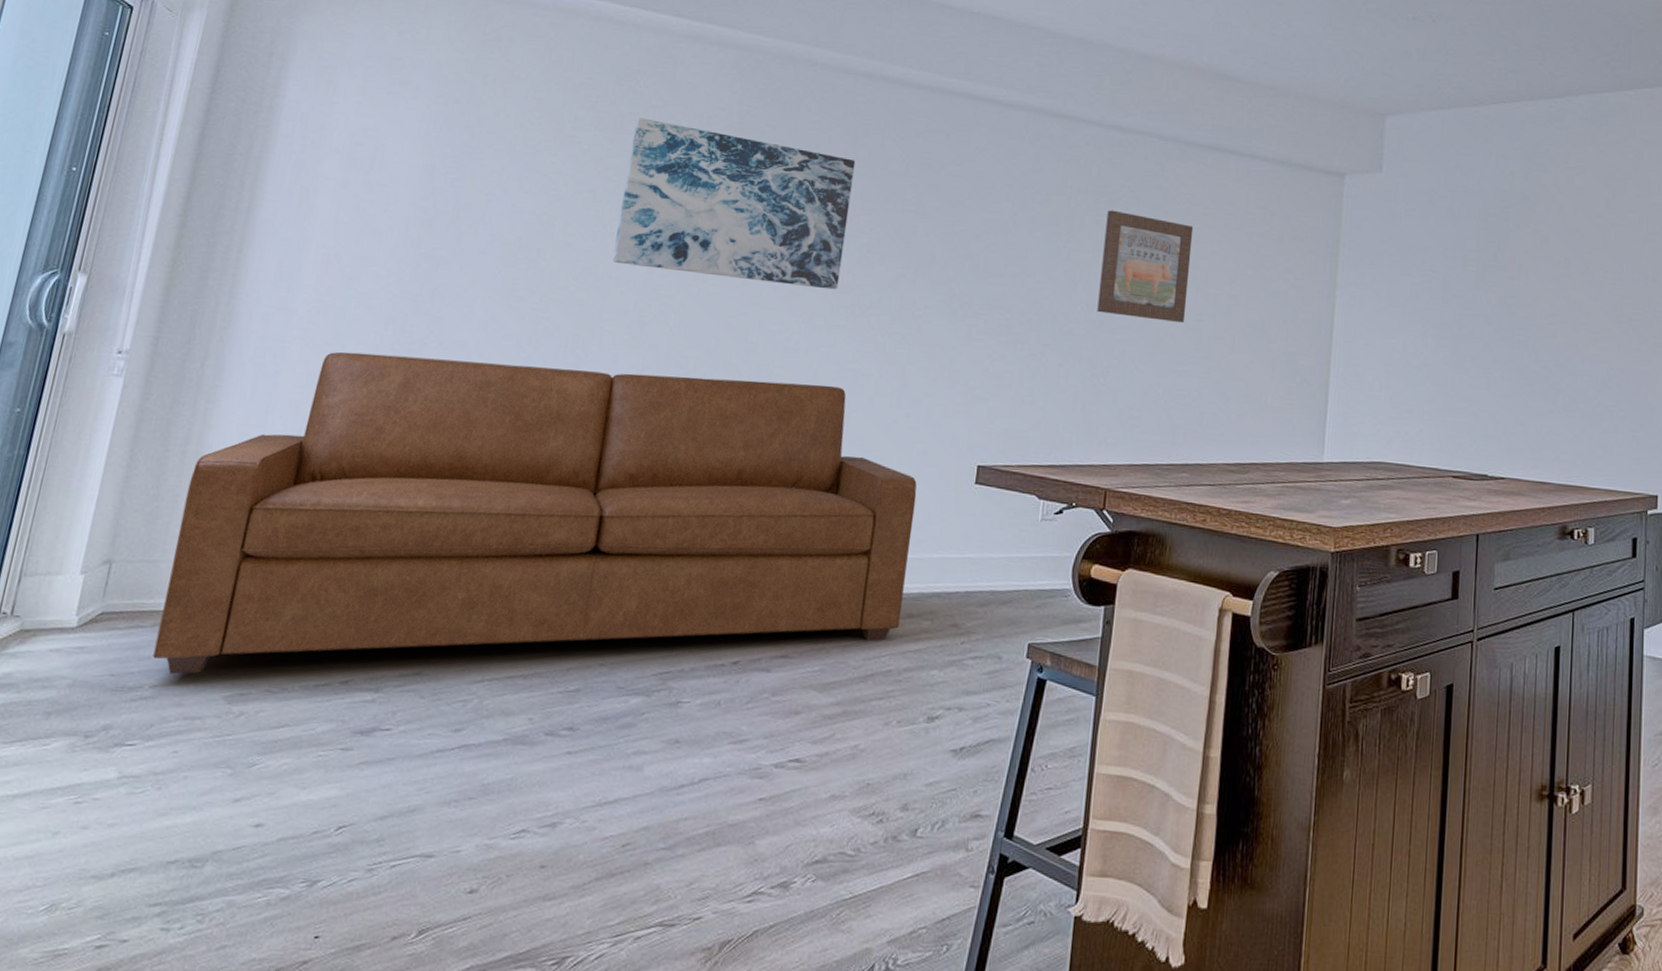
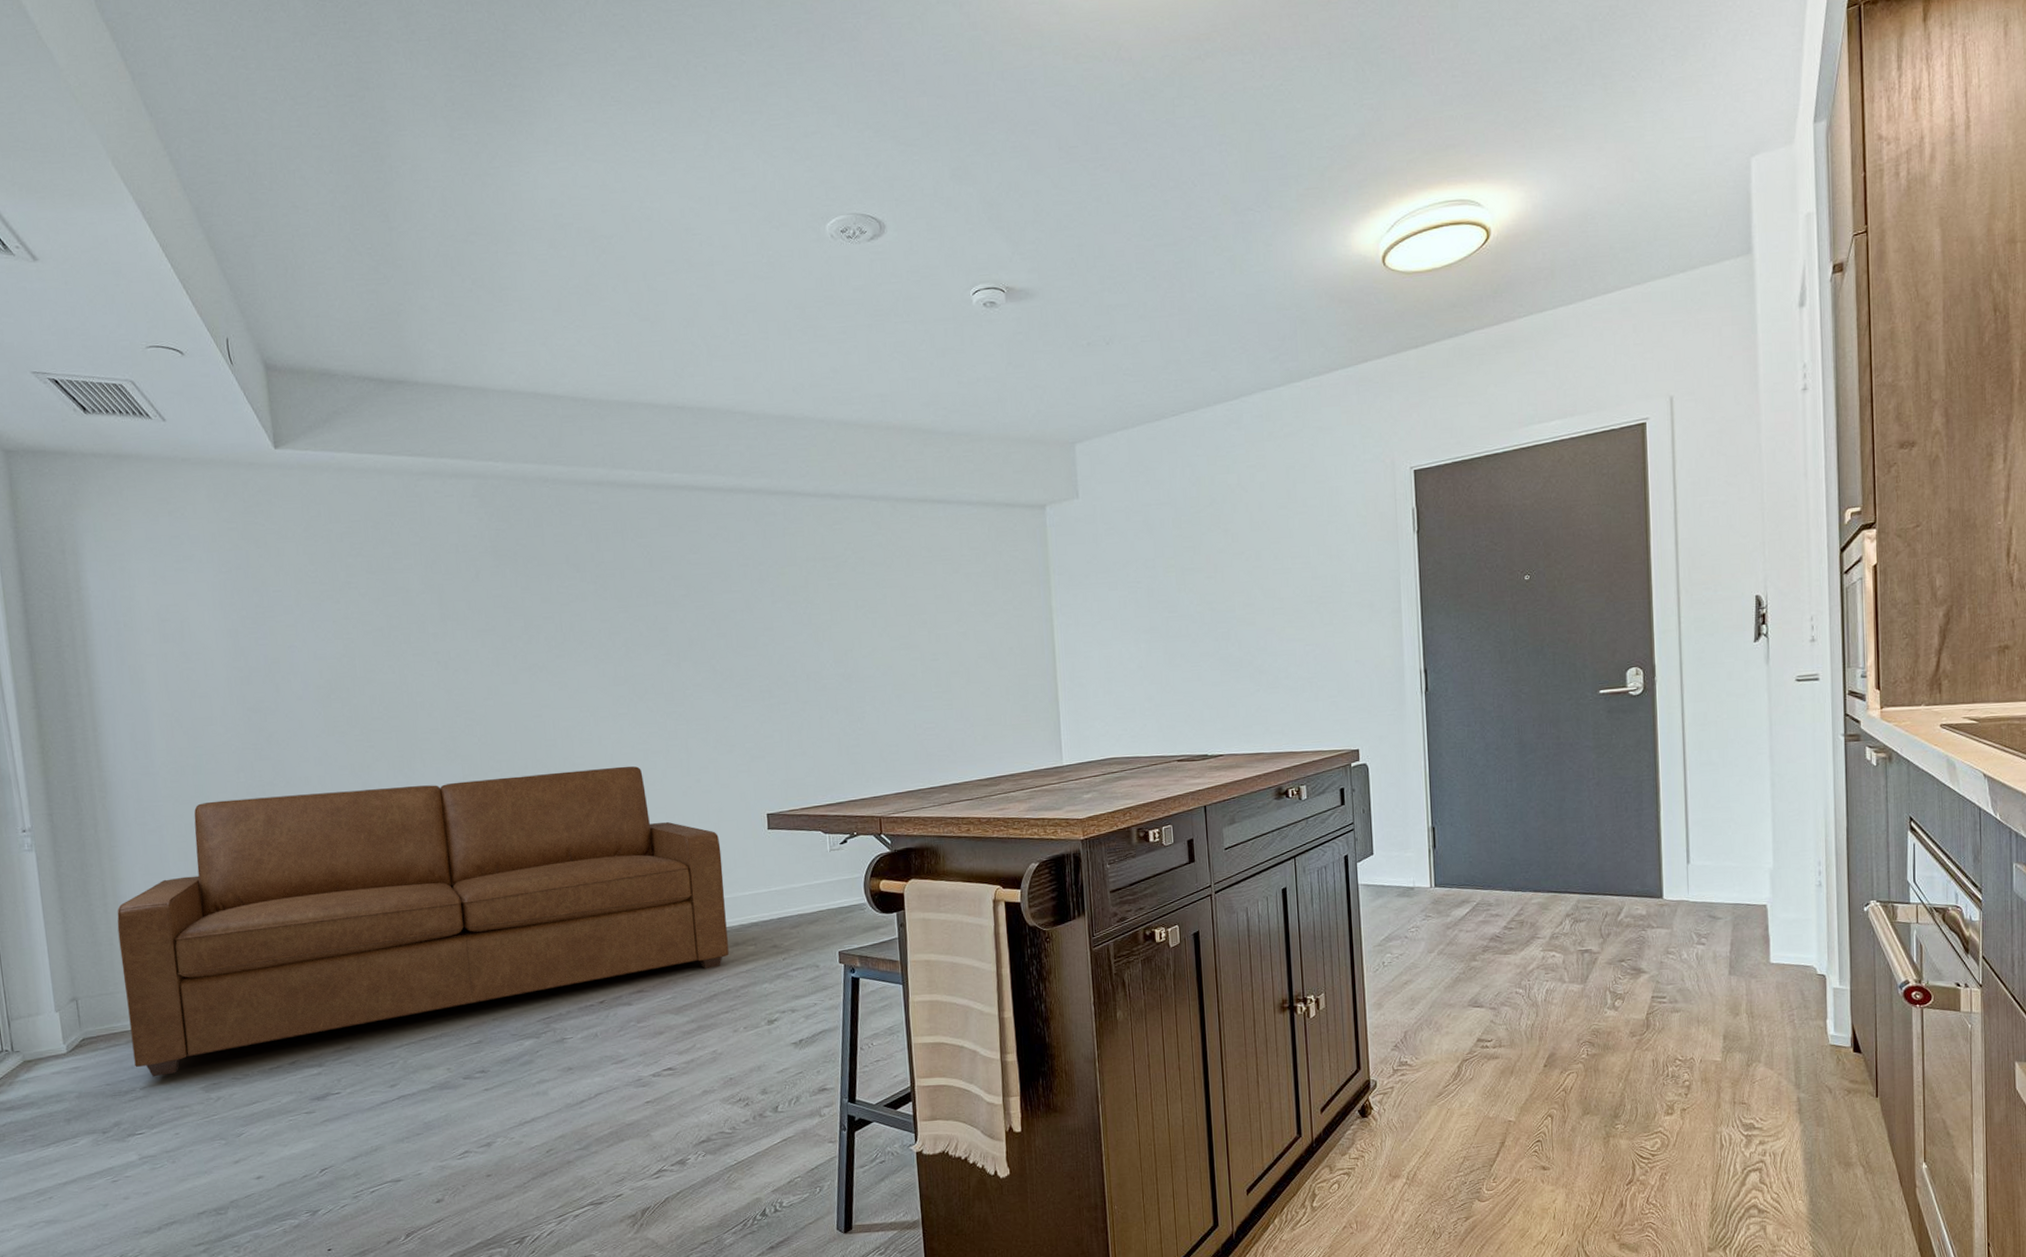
wall art: present [612,117,856,290] -> none [400,556,614,690]
wall art: present [1097,210,1194,322] -> none [837,572,923,667]

